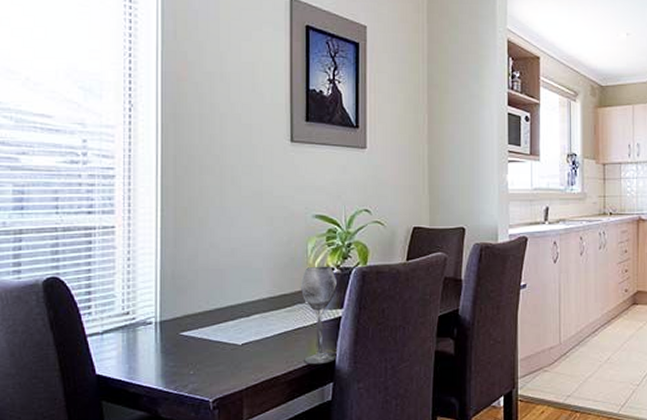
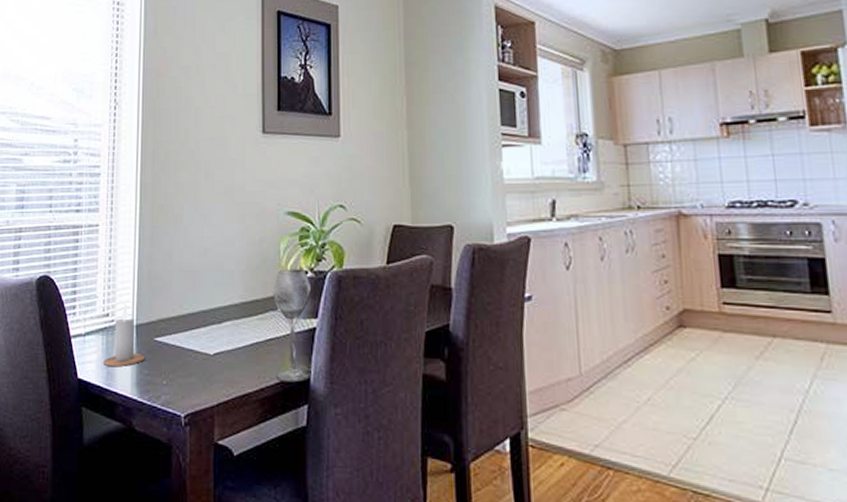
candle: none [124,301,171,362] -> present [103,303,146,367]

